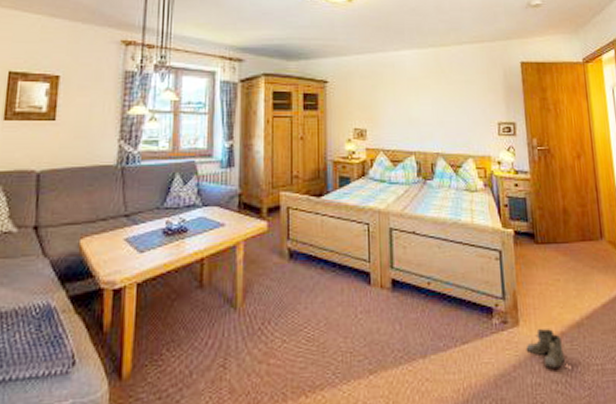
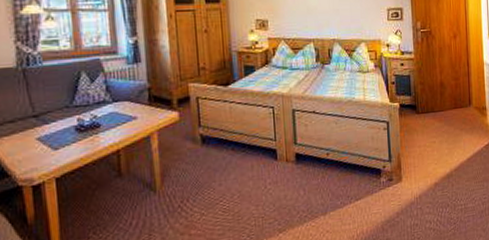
boots: present [526,328,566,368] -> none [407,181,438,212]

